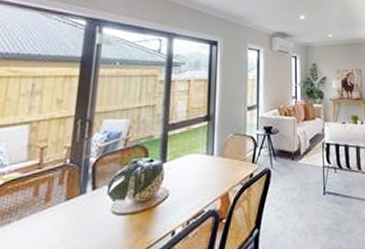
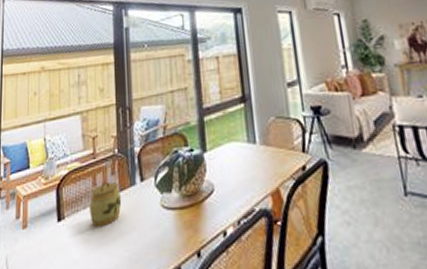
jar: none [25,191,68,238] -> present [89,181,122,228]

